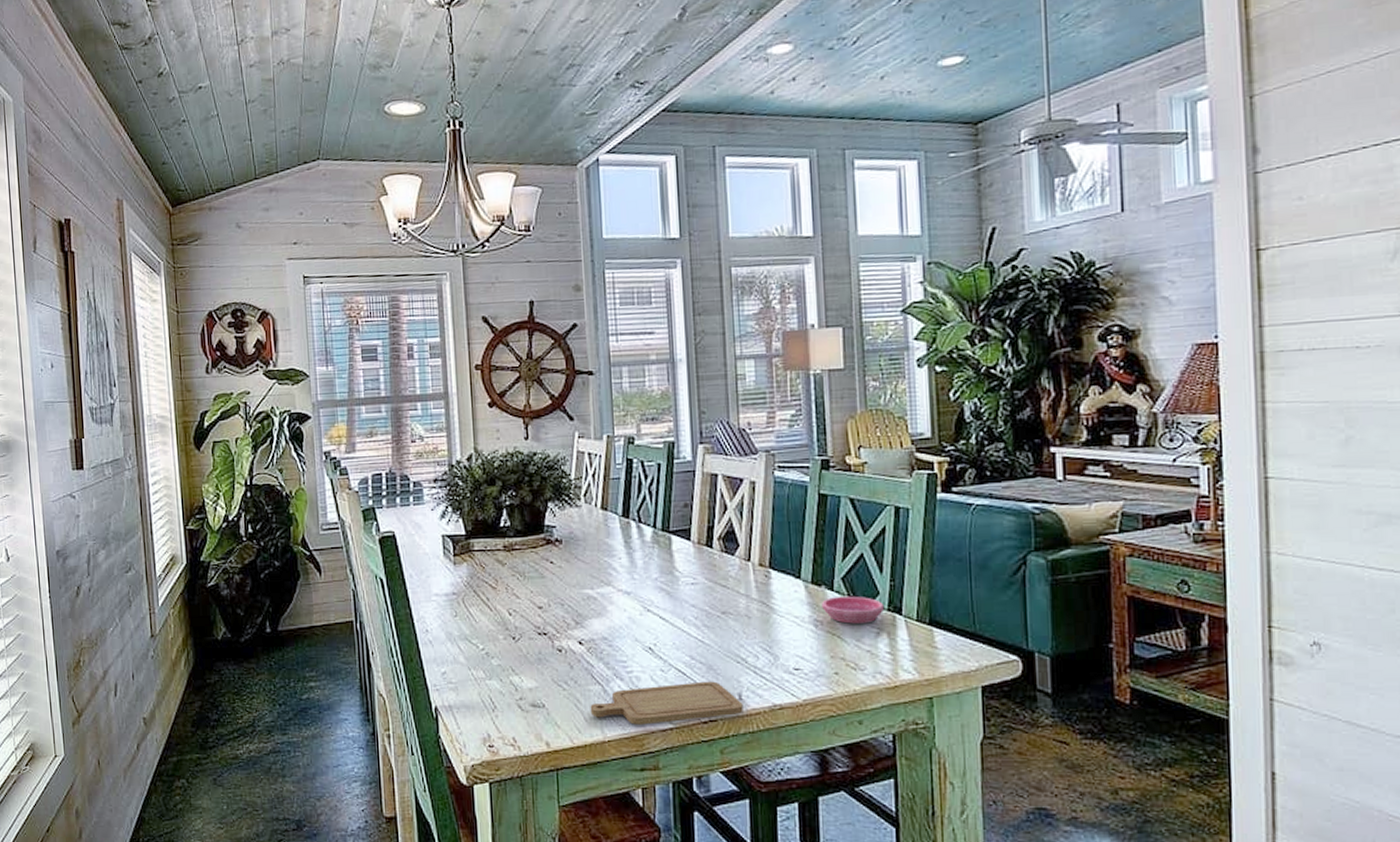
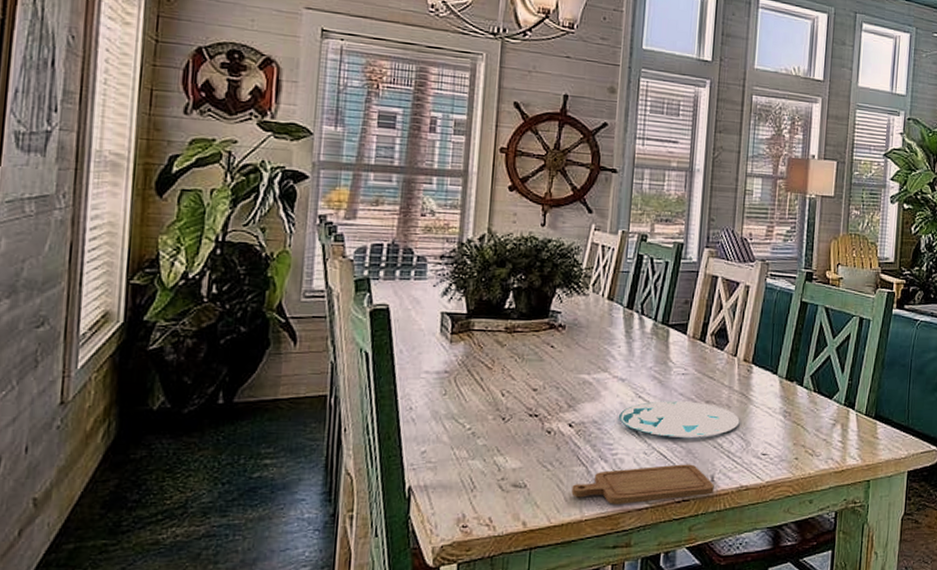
plate: none [629,613,764,653] -> present [619,401,740,437]
saucer: present [822,595,885,624] -> none [792,391,842,416]

